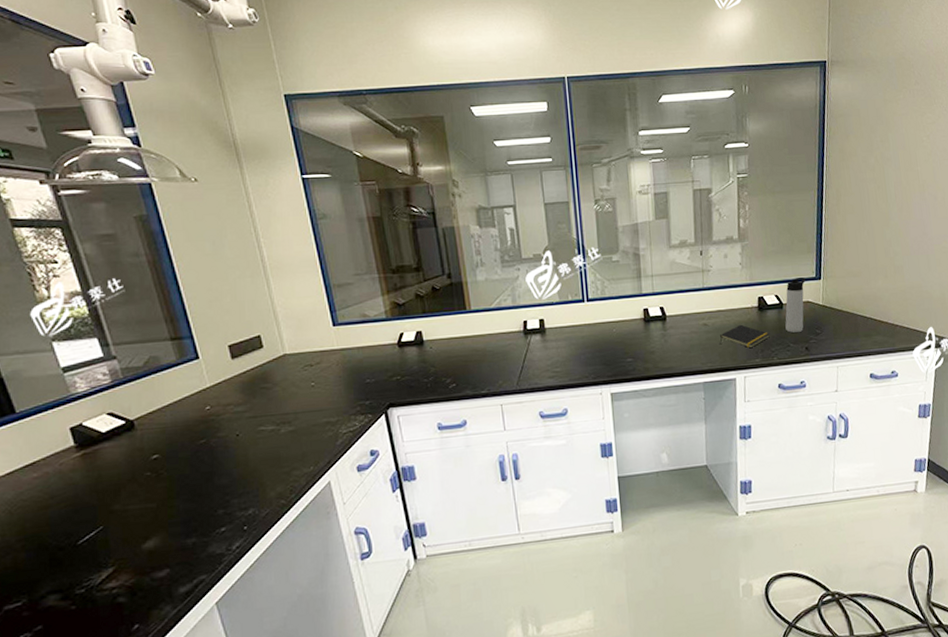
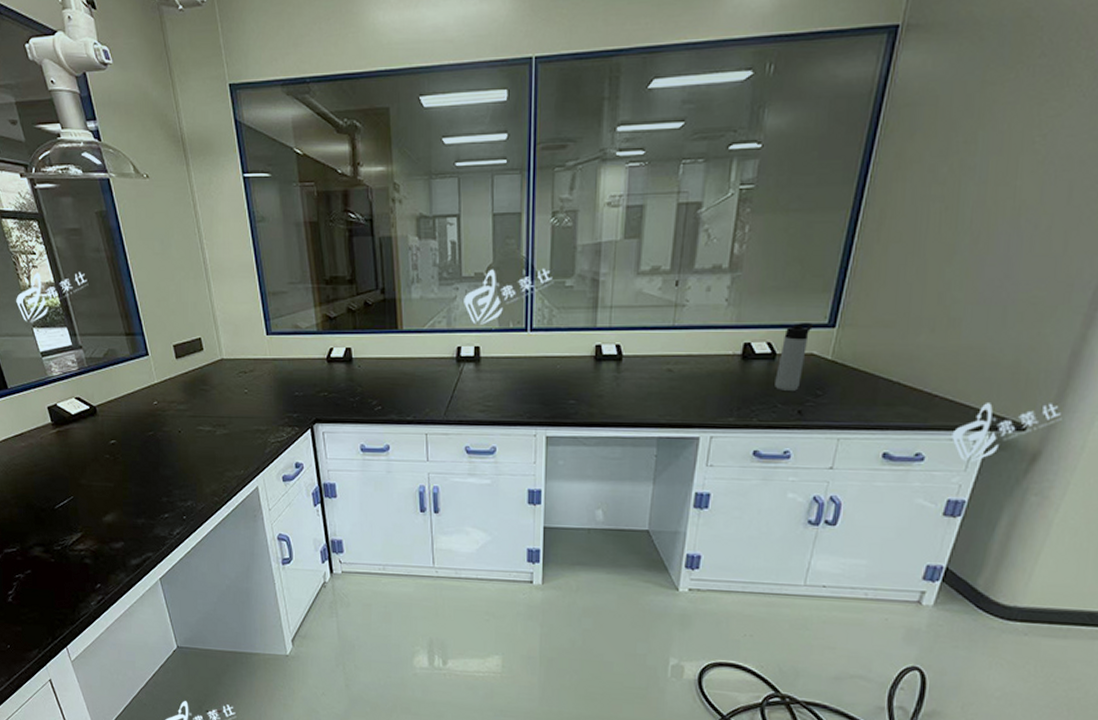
notepad: present [719,324,771,349] -> none [685,374,754,404]

